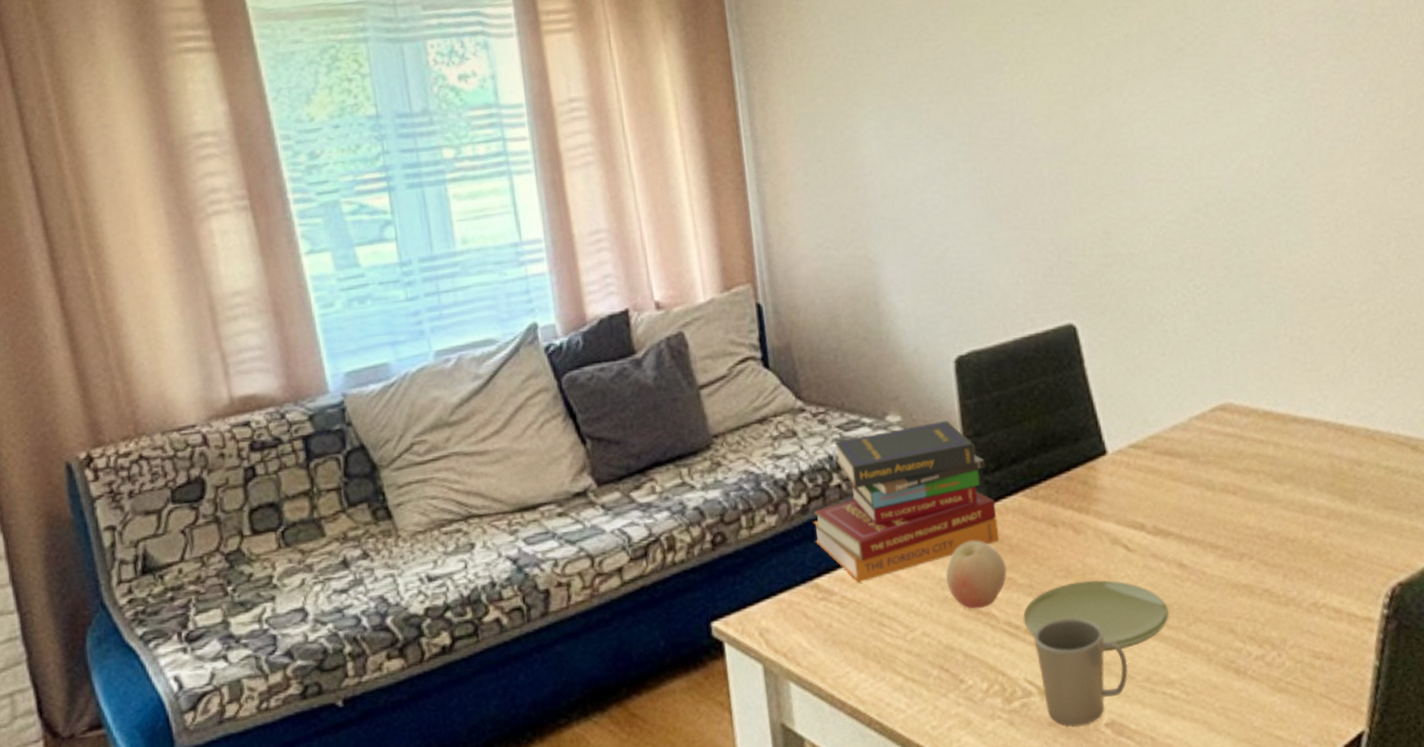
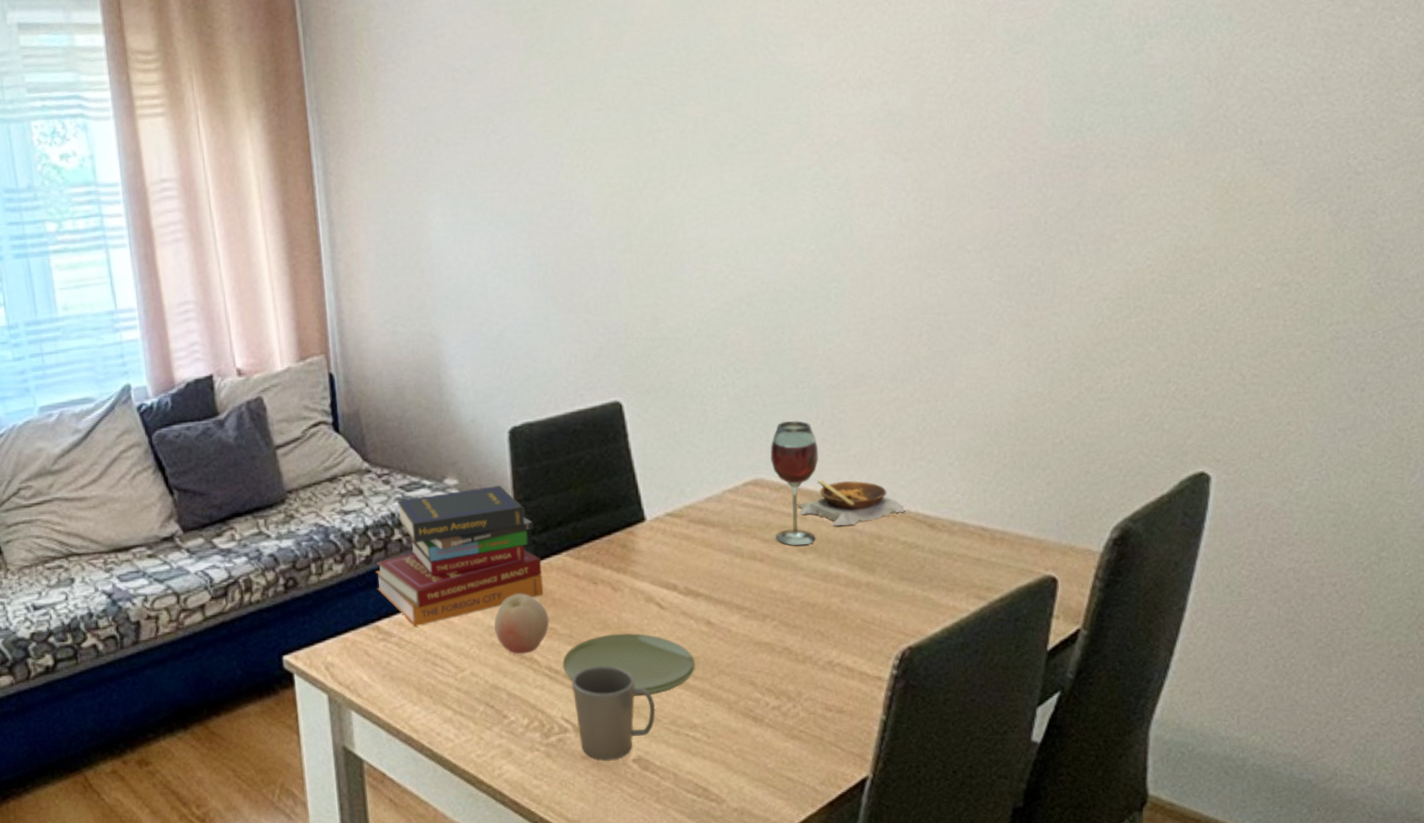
wineglass: none [1236,338,1292,476] -> present [769,421,819,546]
soup bowl: none [1269,402,1385,453] -> present [797,480,905,527]

